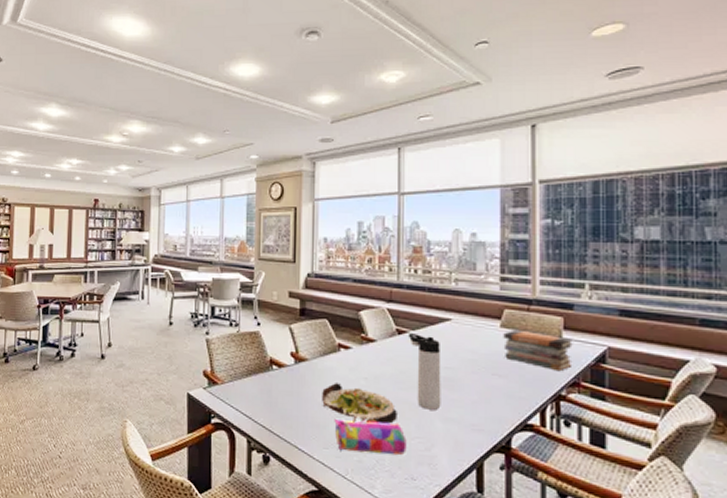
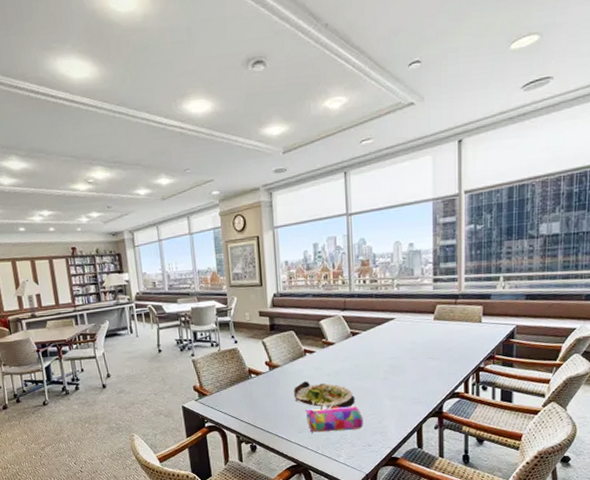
thermos bottle: present [408,333,441,410] -> none [360,334,389,392]
book stack: present [503,329,573,372] -> none [436,320,490,349]

